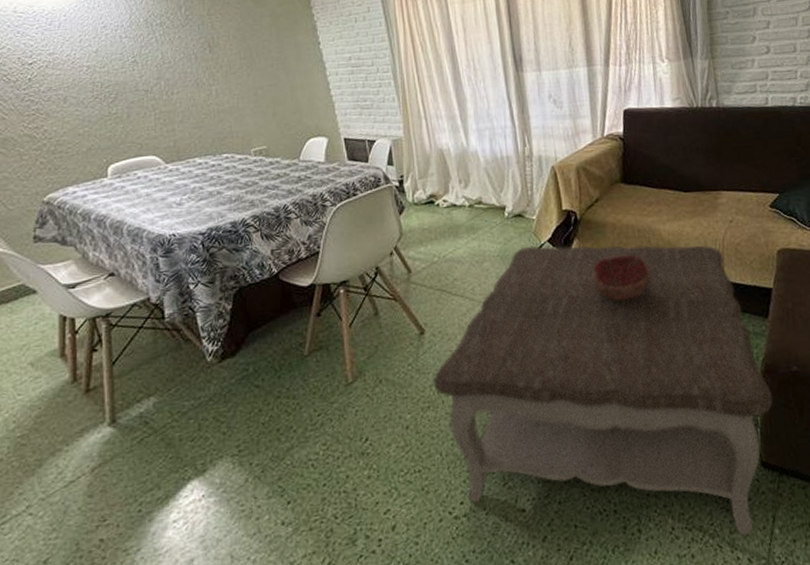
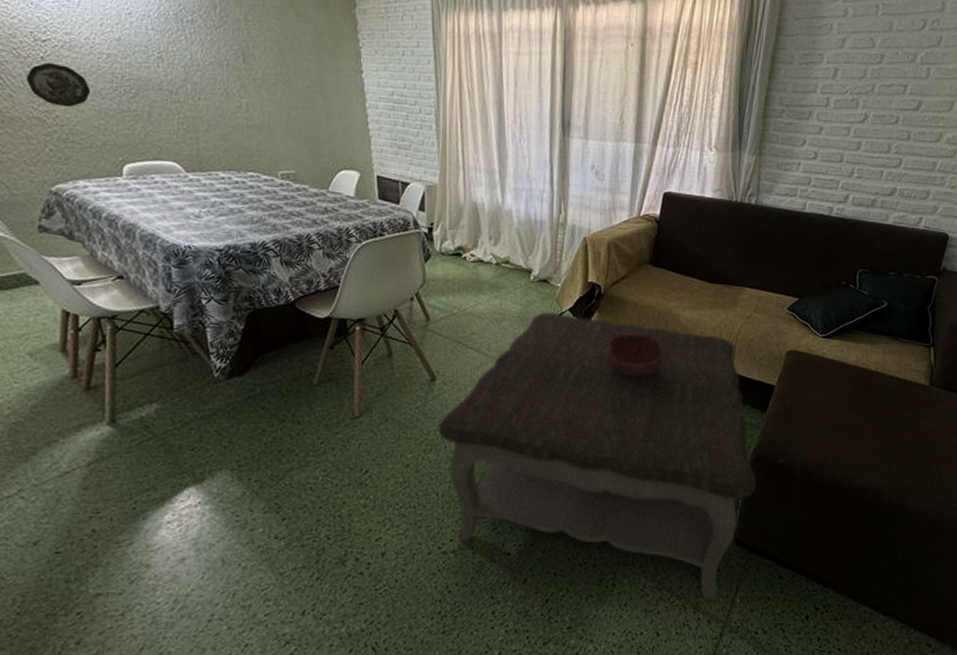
decorative plate: none [16,82,74,121] -> present [26,62,91,108]

